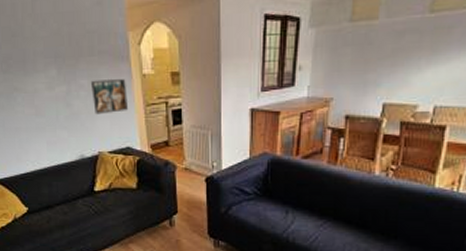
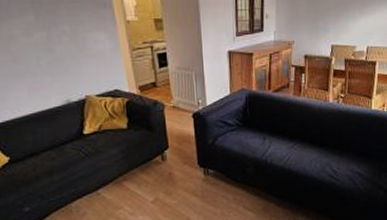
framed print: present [90,79,128,115] -> none [72,25,114,60]

